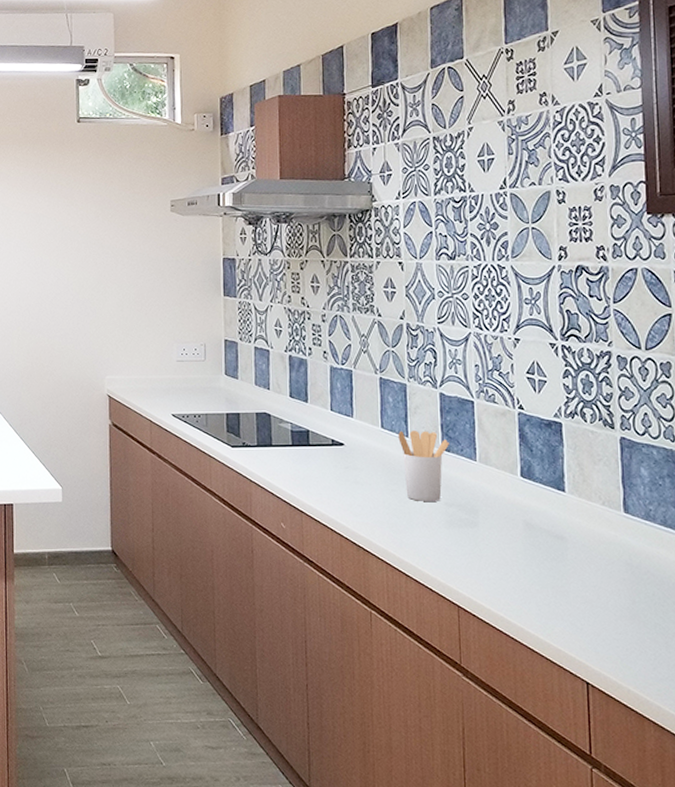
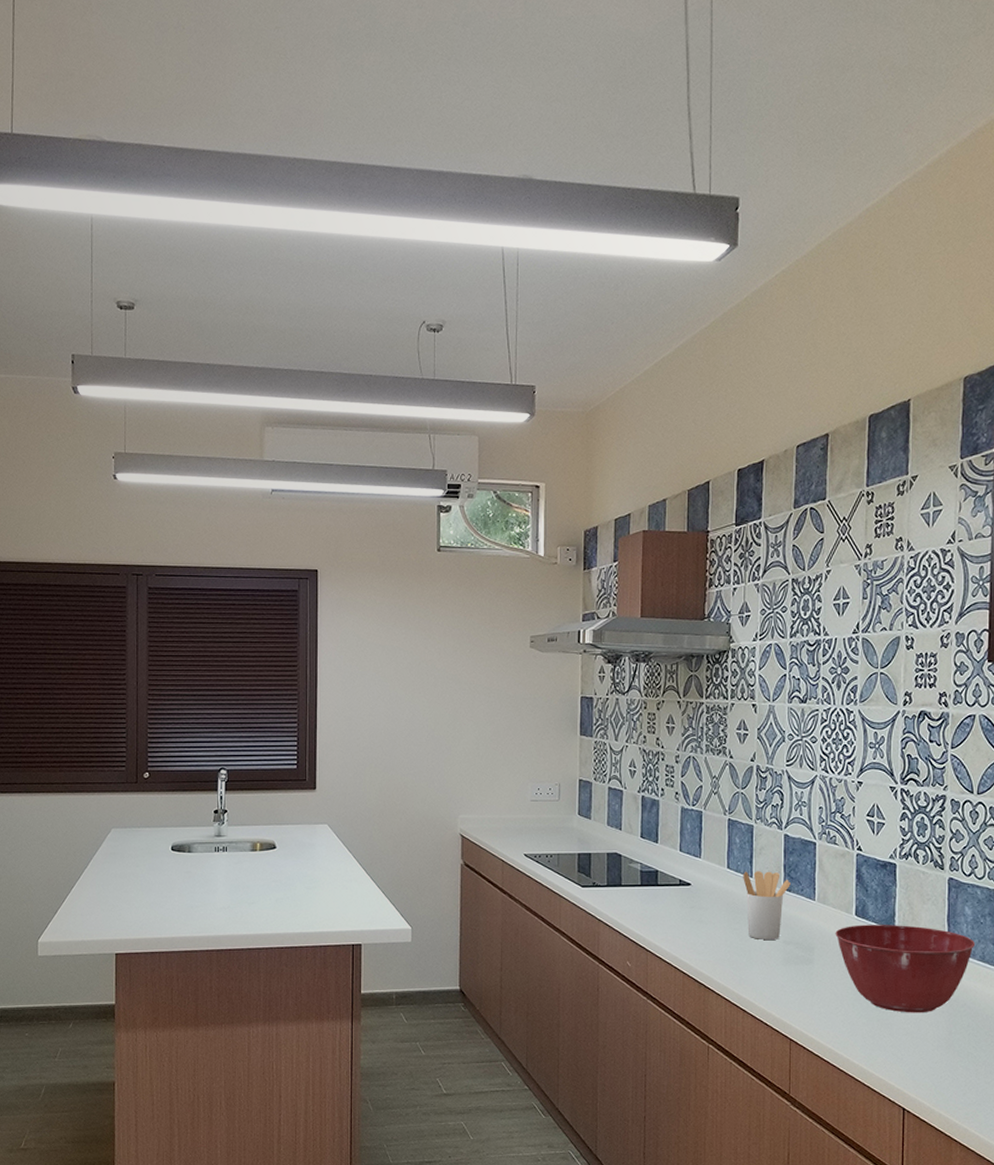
mixing bowl: none [500,486,655,581] -> present [835,925,976,1013]

